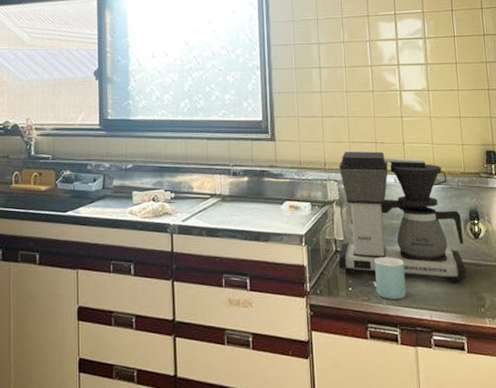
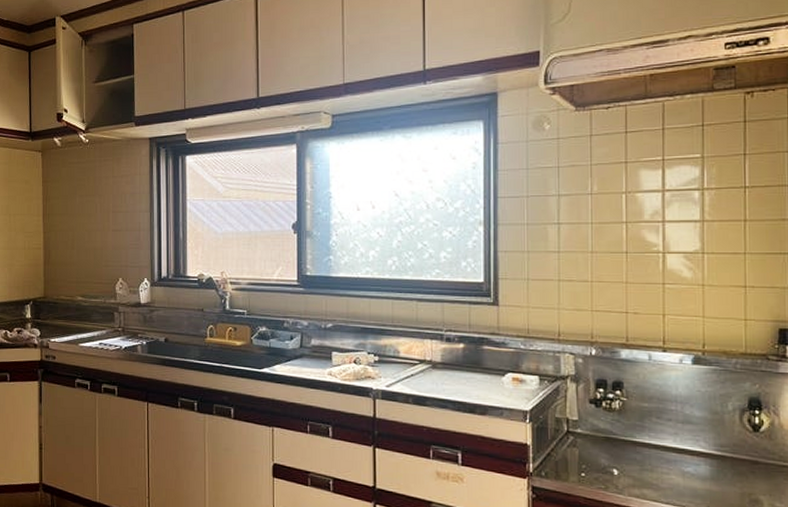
coffee maker: present [338,151,466,283] -> none [570,320,738,481]
mug: present [374,257,406,299] -> none [616,443,655,491]

